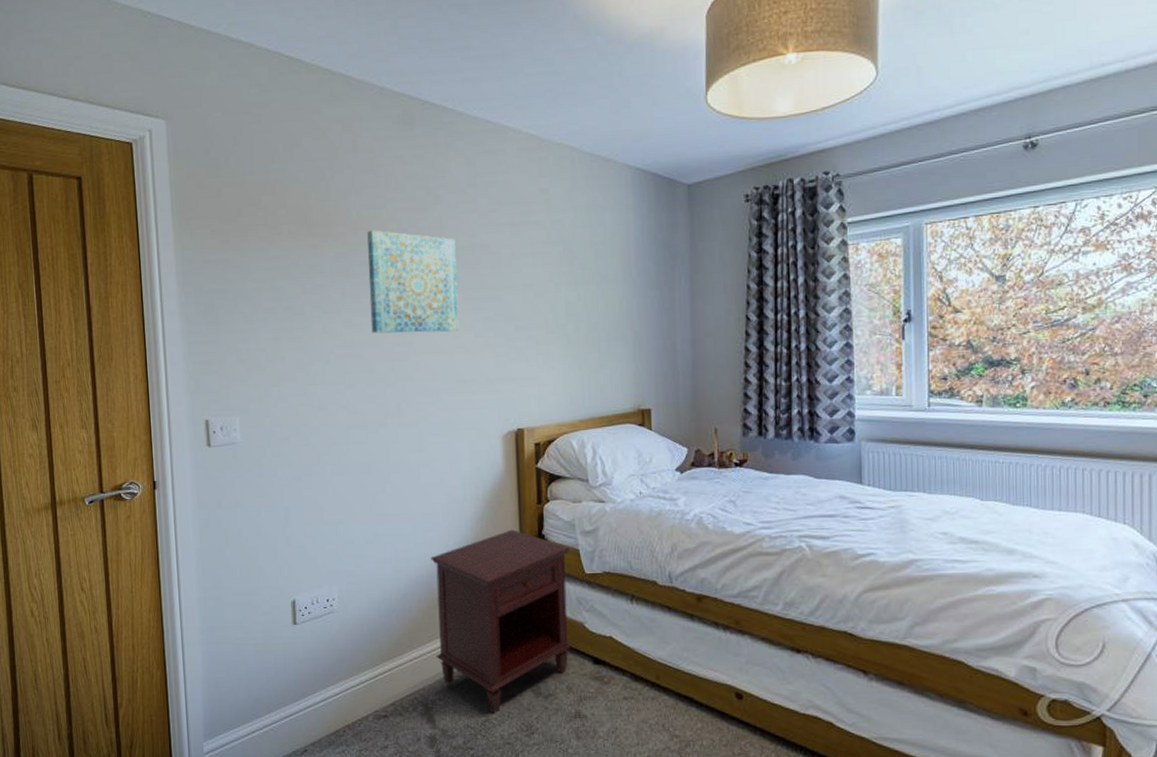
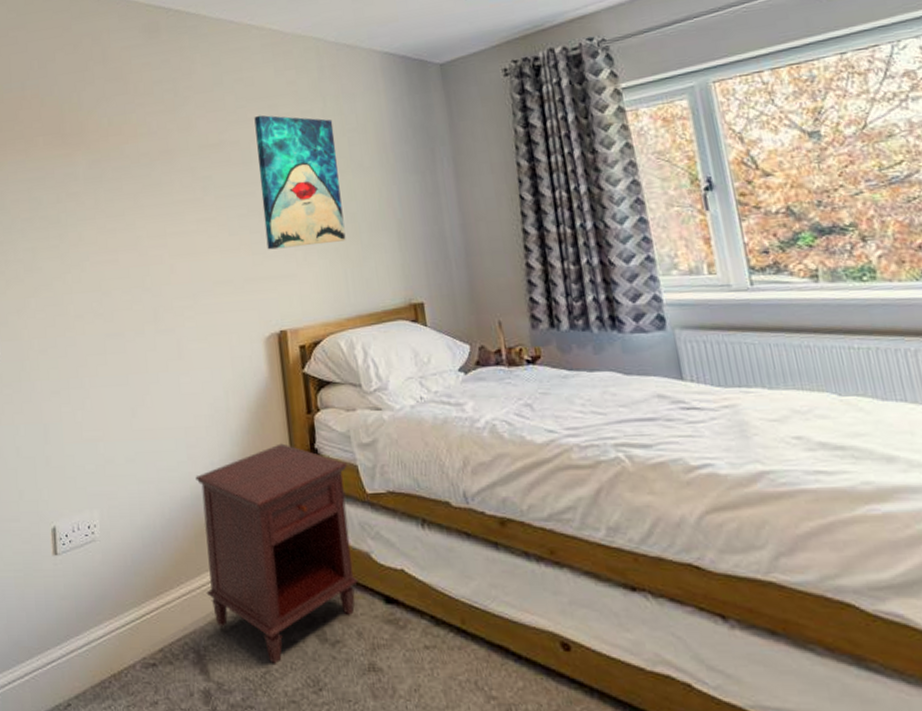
wall art: present [367,230,460,334] -> none [118,135,214,238]
wall art: none [506,220,585,353] -> present [254,115,346,250]

